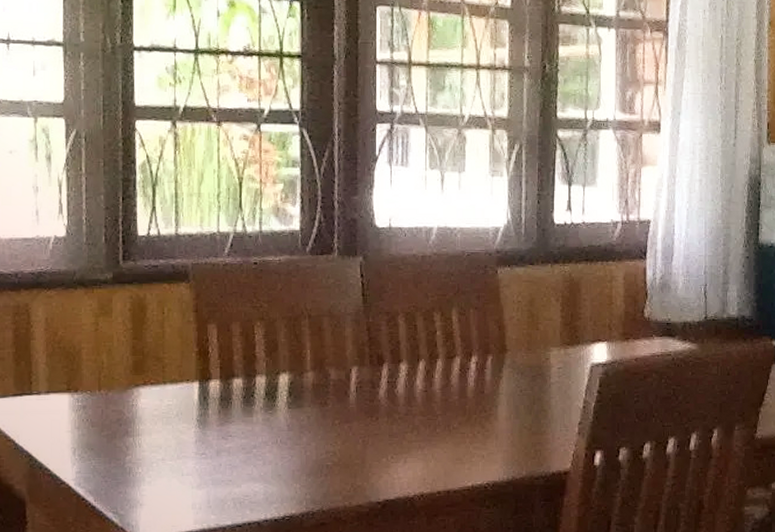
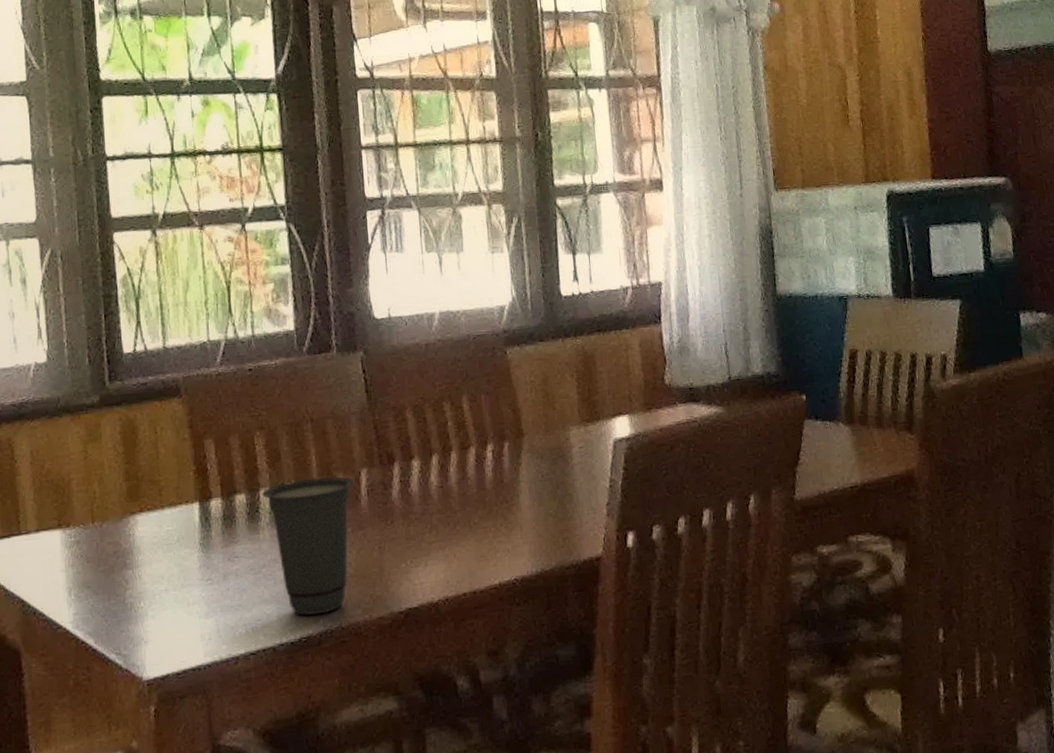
cup: none [258,370,345,497] -> present [262,477,355,616]

